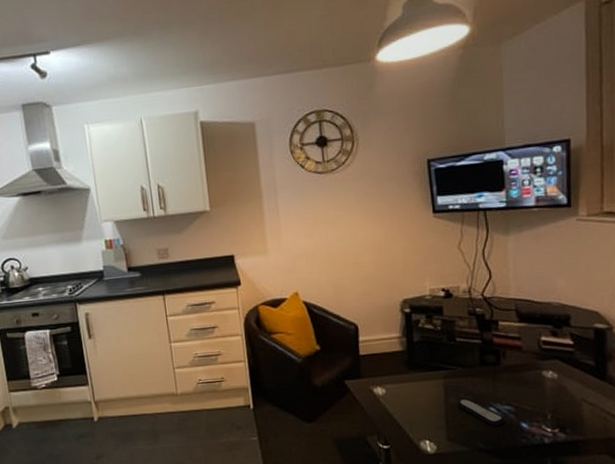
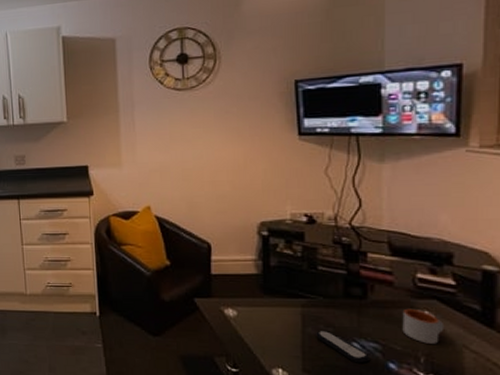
mug: none [531,370,566,401] -> present [402,308,445,344]

